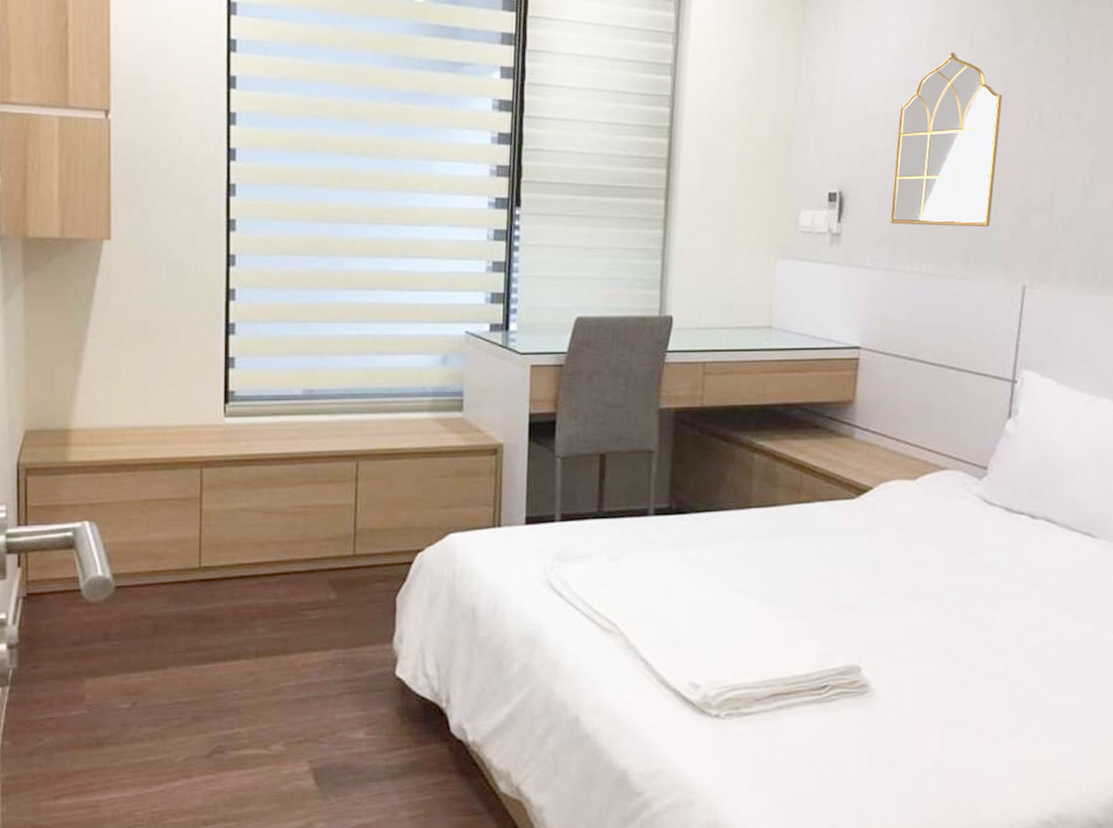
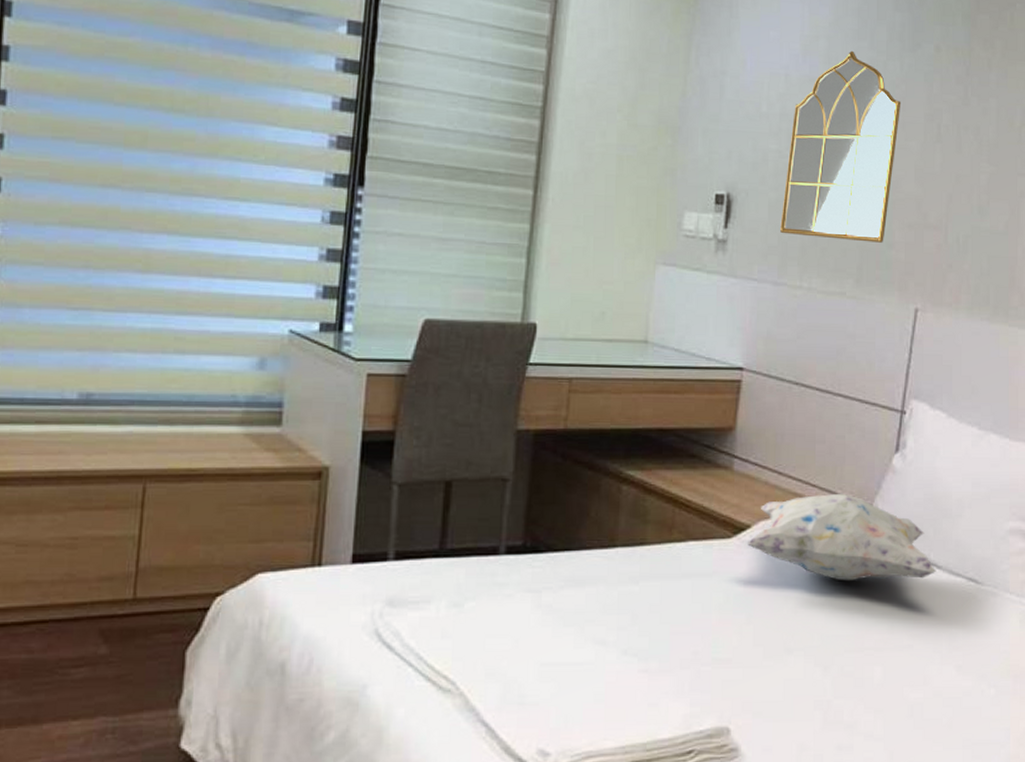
decorative pillow: none [870,457,1052,535] -> present [748,493,937,580]

